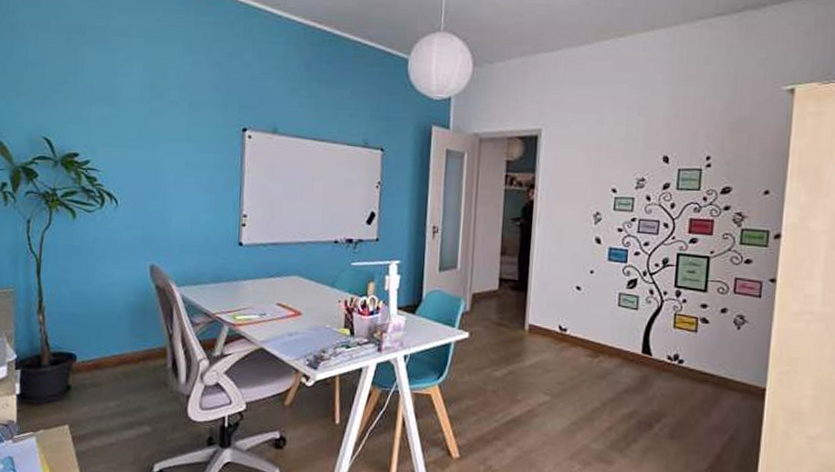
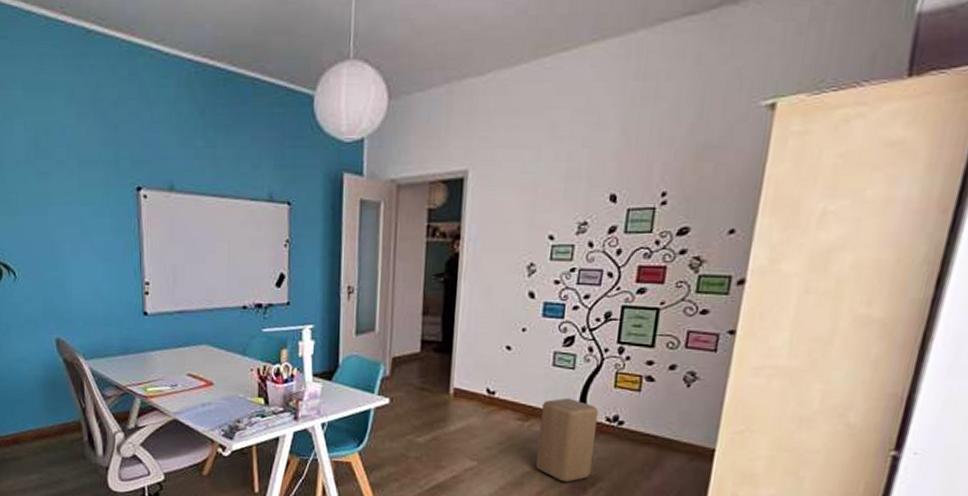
stool: none [604,336,661,419] -> present [535,397,599,483]

